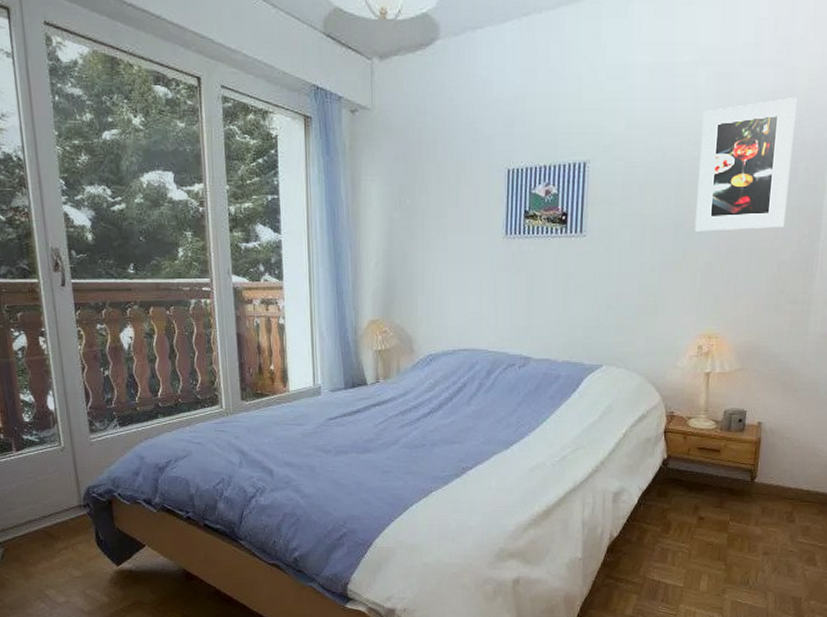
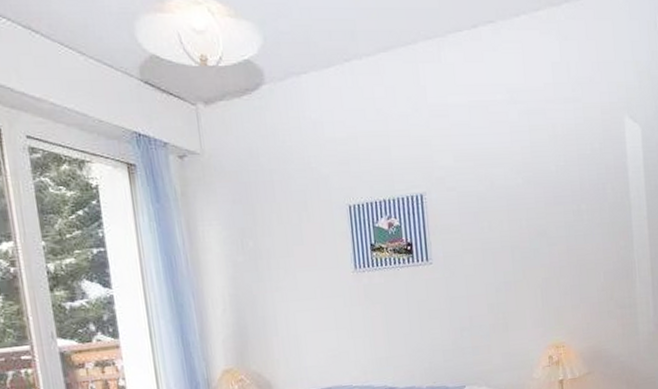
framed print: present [694,98,797,232] -> none [520,129,604,251]

